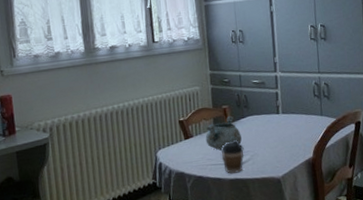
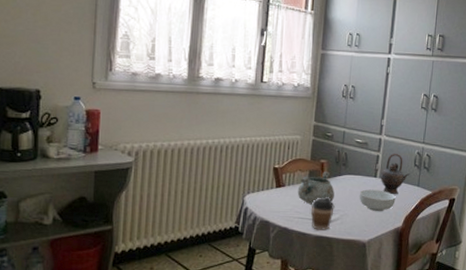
cereal bowl: none [265,125,302,147] -> present [359,189,396,212]
teapot: none [282,87,312,128] -> present [380,153,410,194]

